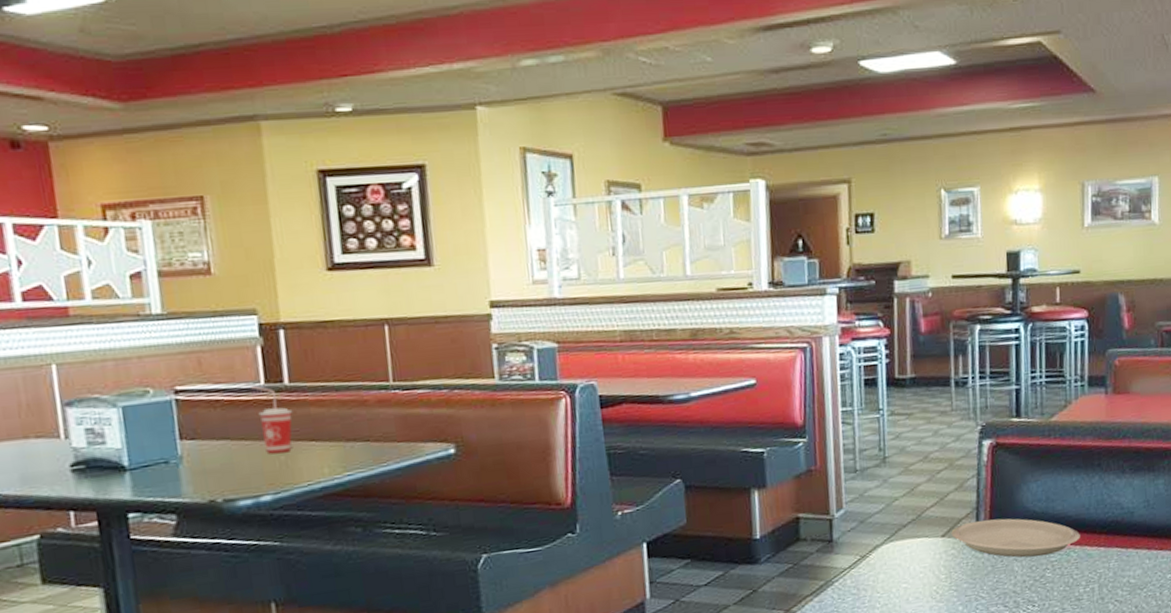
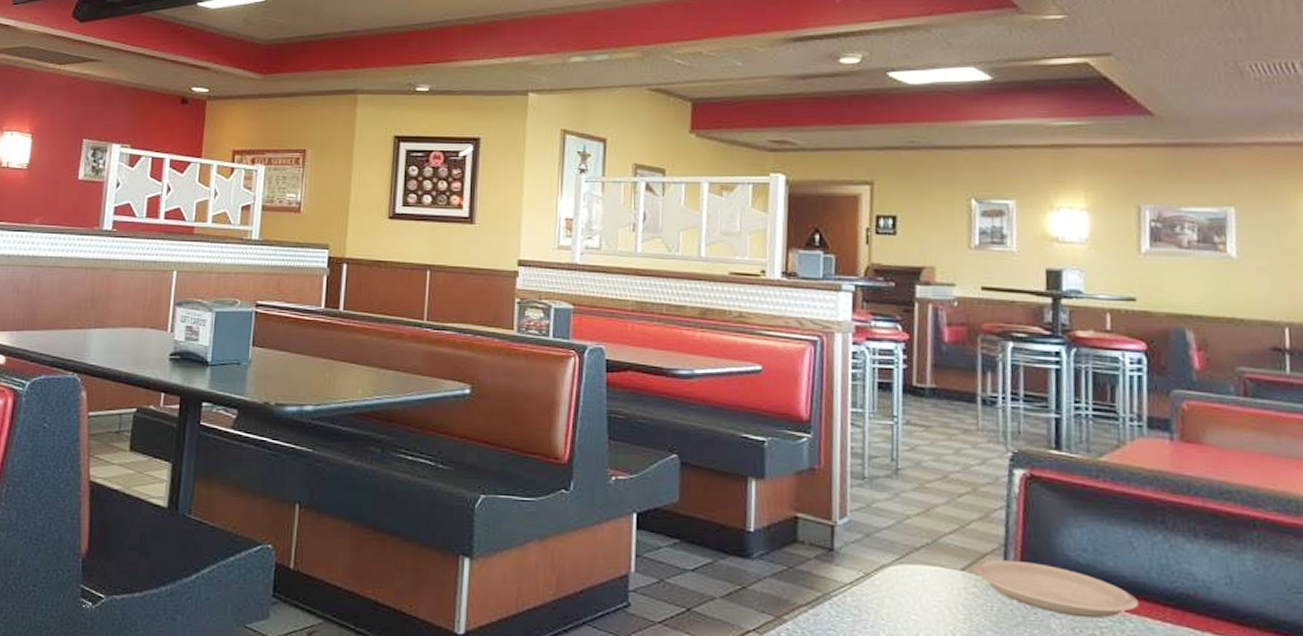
beverage cup: present [251,385,293,455] -> none [313,308,342,370]

